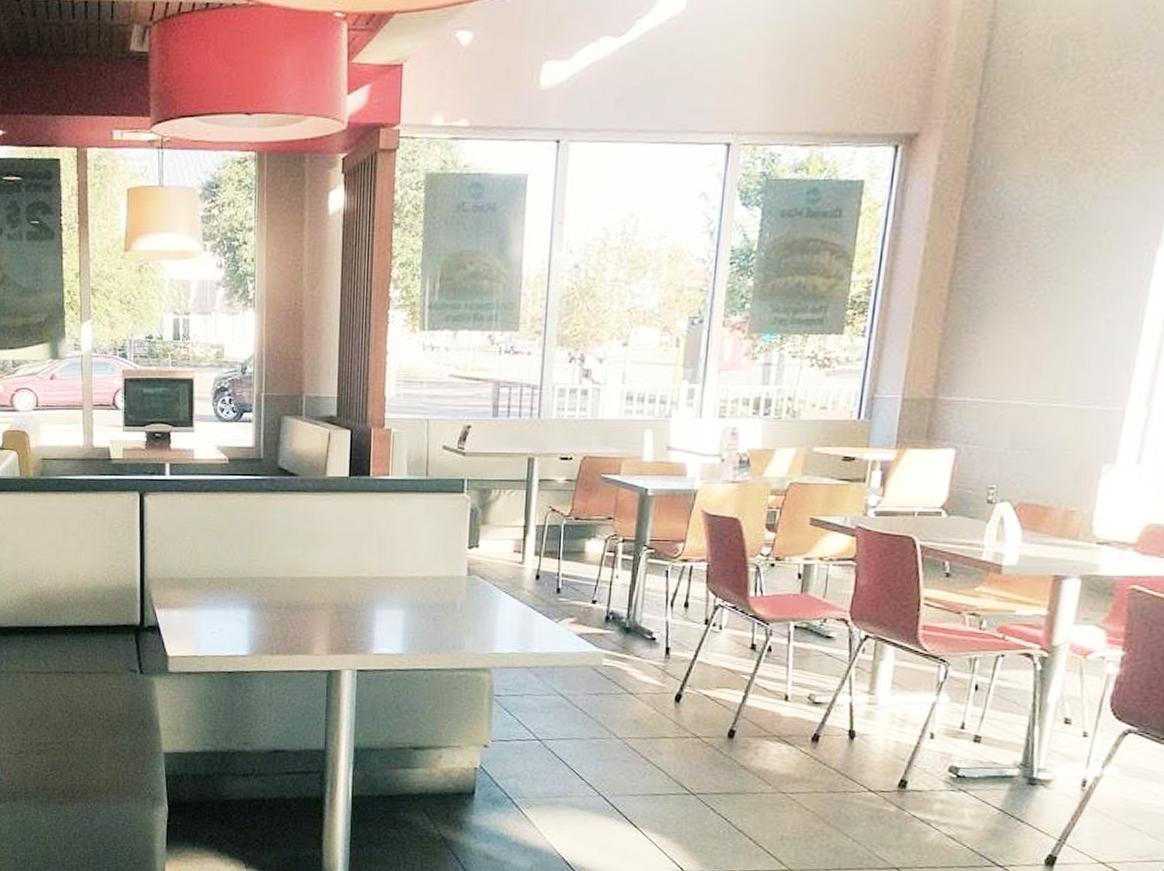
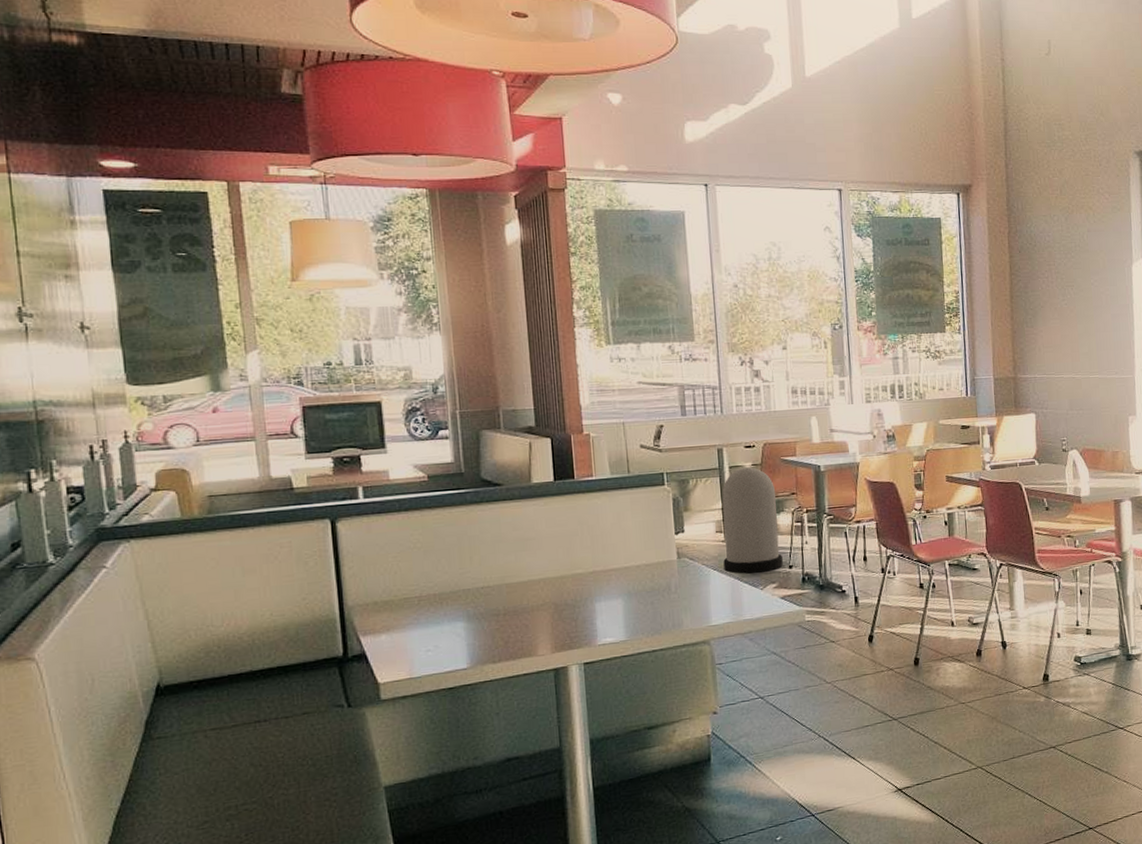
trash can: none [517,482,590,604] -> present [722,467,783,574]

